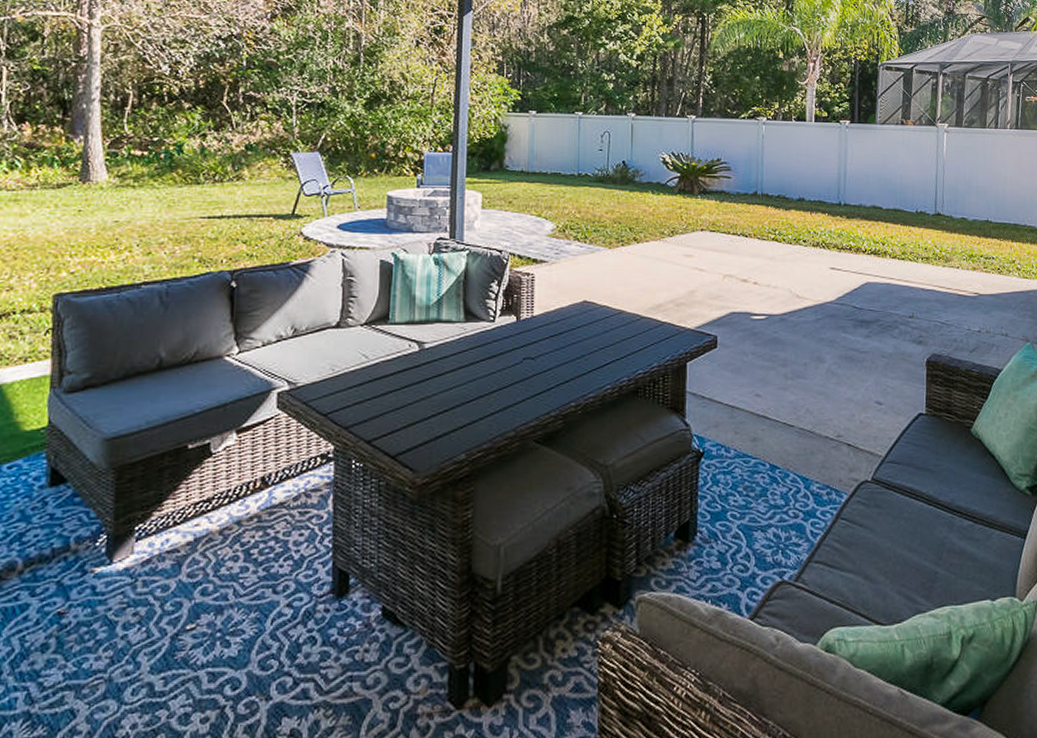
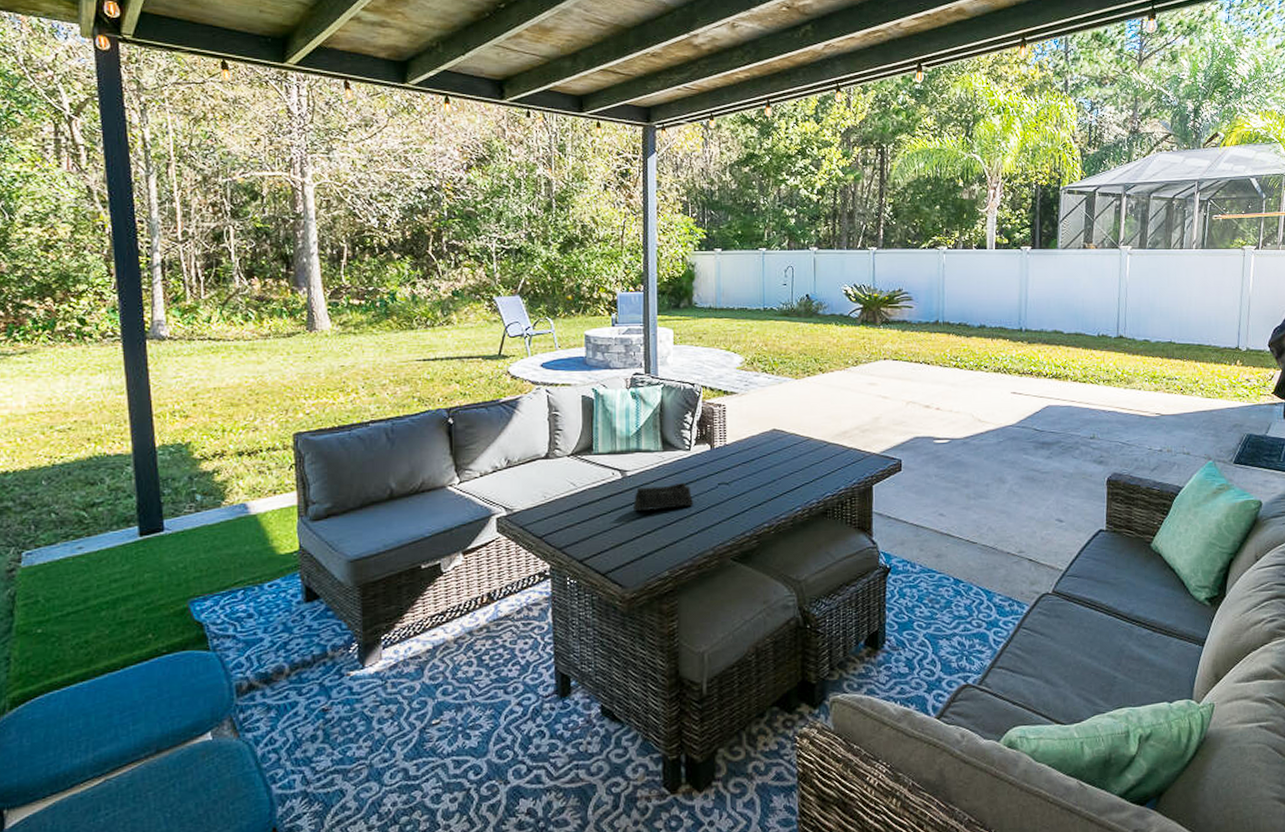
speaker: none [429,357,495,386] -> present [632,483,693,511]

